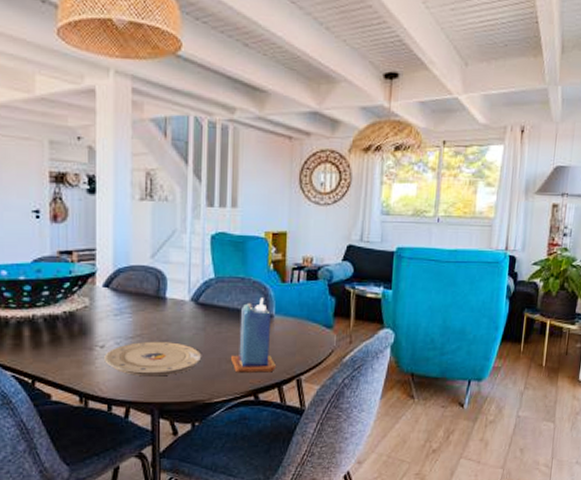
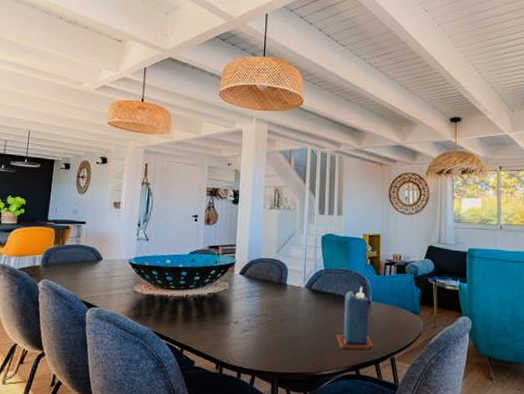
plate: present [104,341,202,377] -> none [237,319,314,350]

